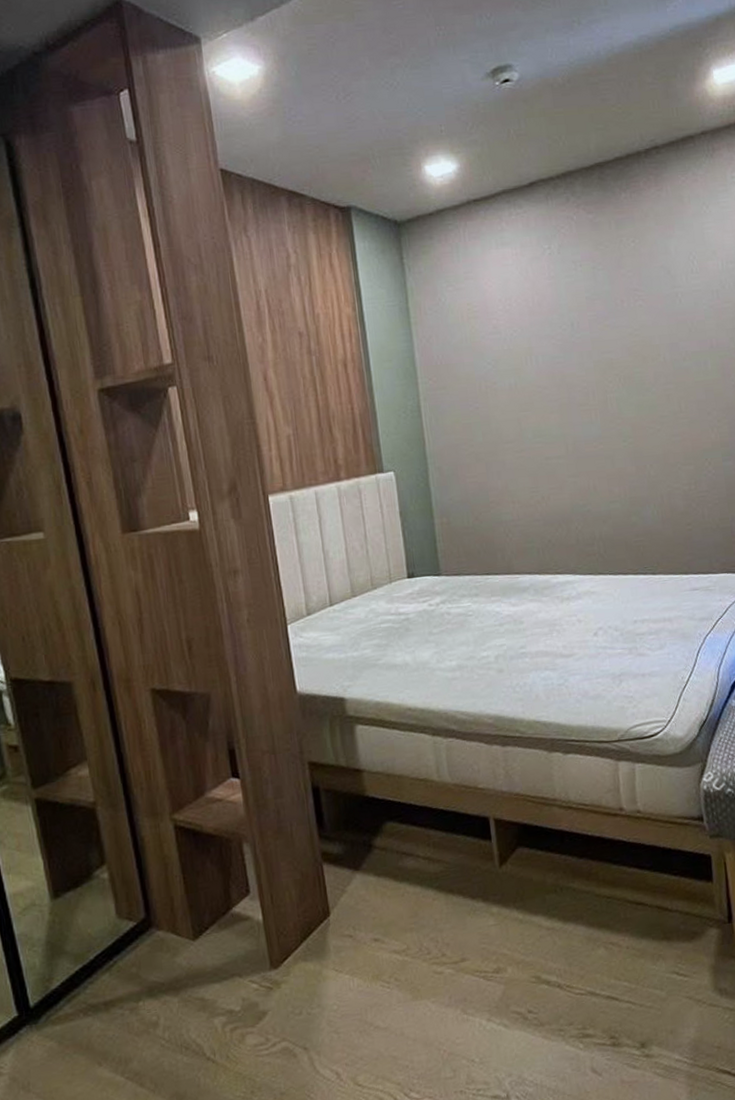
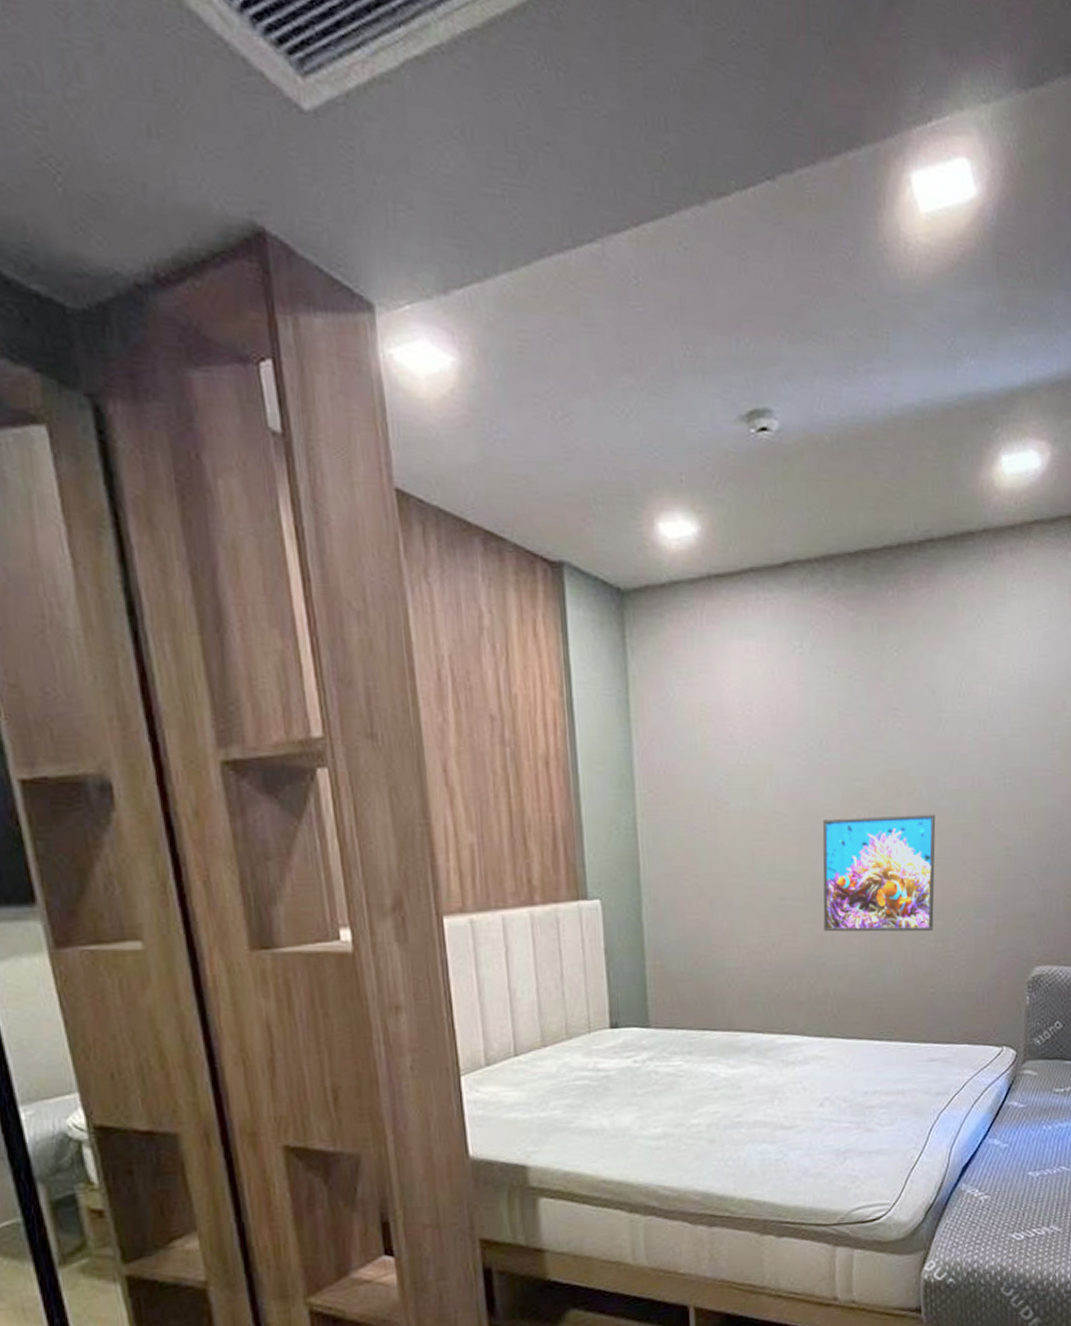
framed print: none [579,374,686,484] -> present [822,814,936,932]

